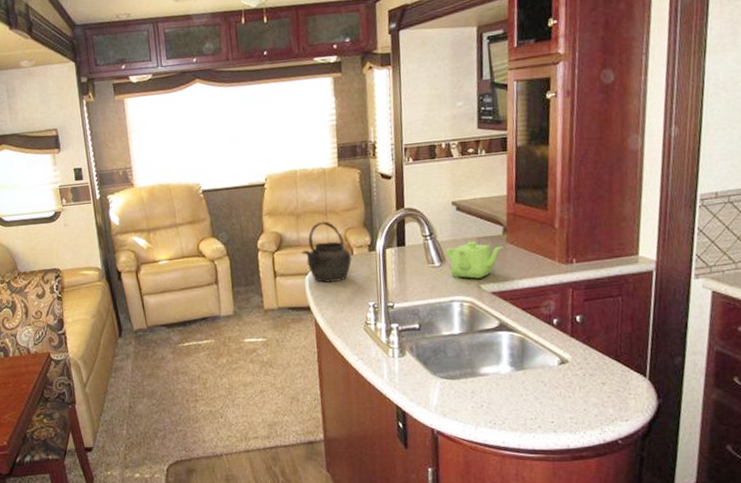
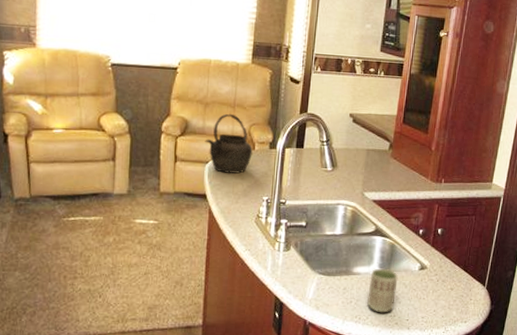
teapot: present [446,241,504,279] -> none [338,151,389,186]
cup: none [500,366,535,416] -> present [366,268,398,313]

